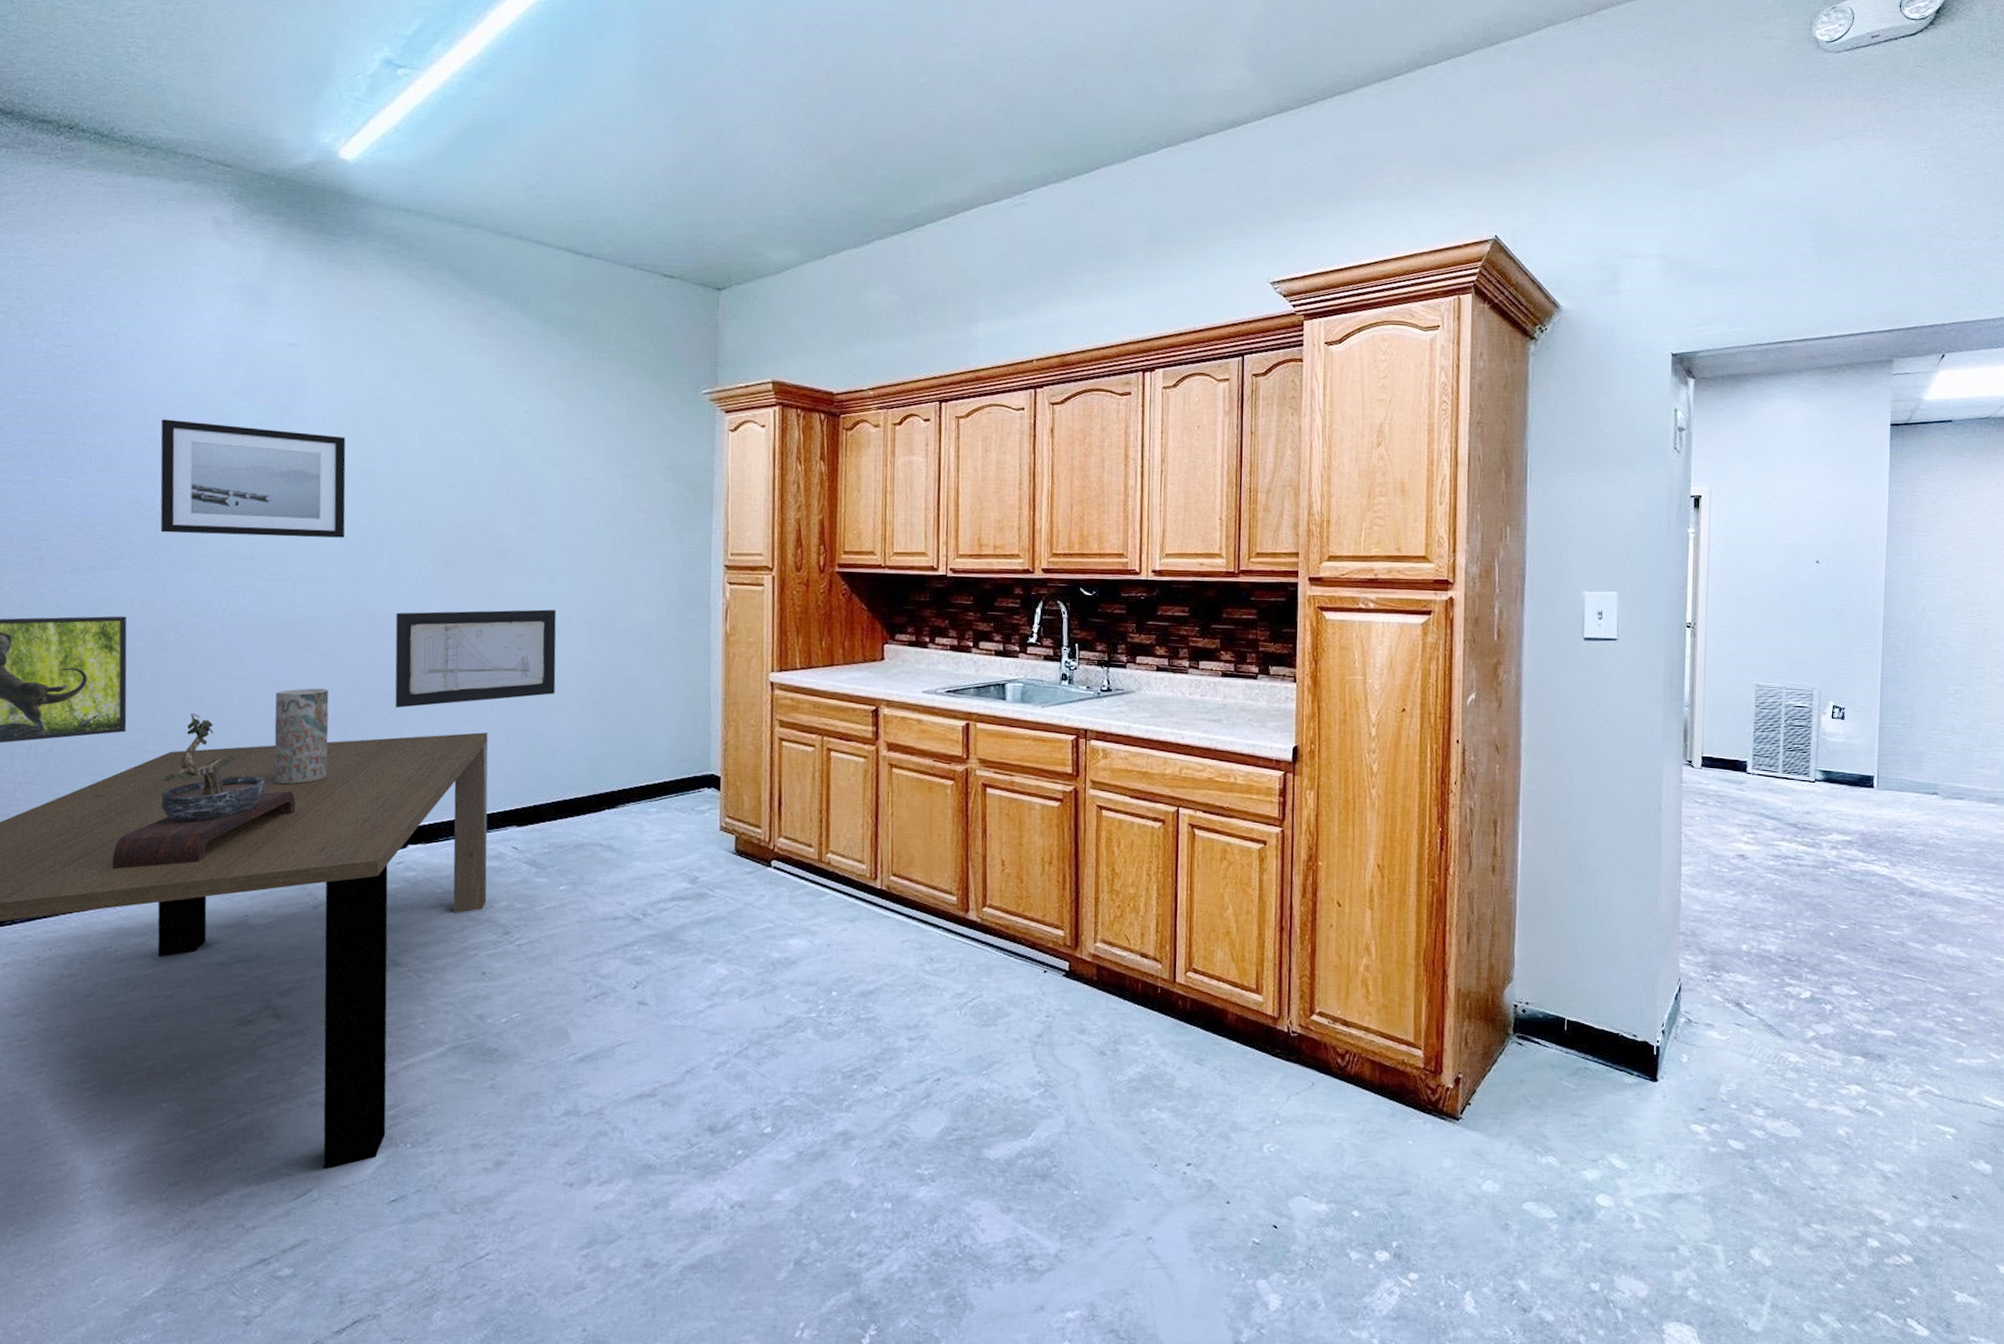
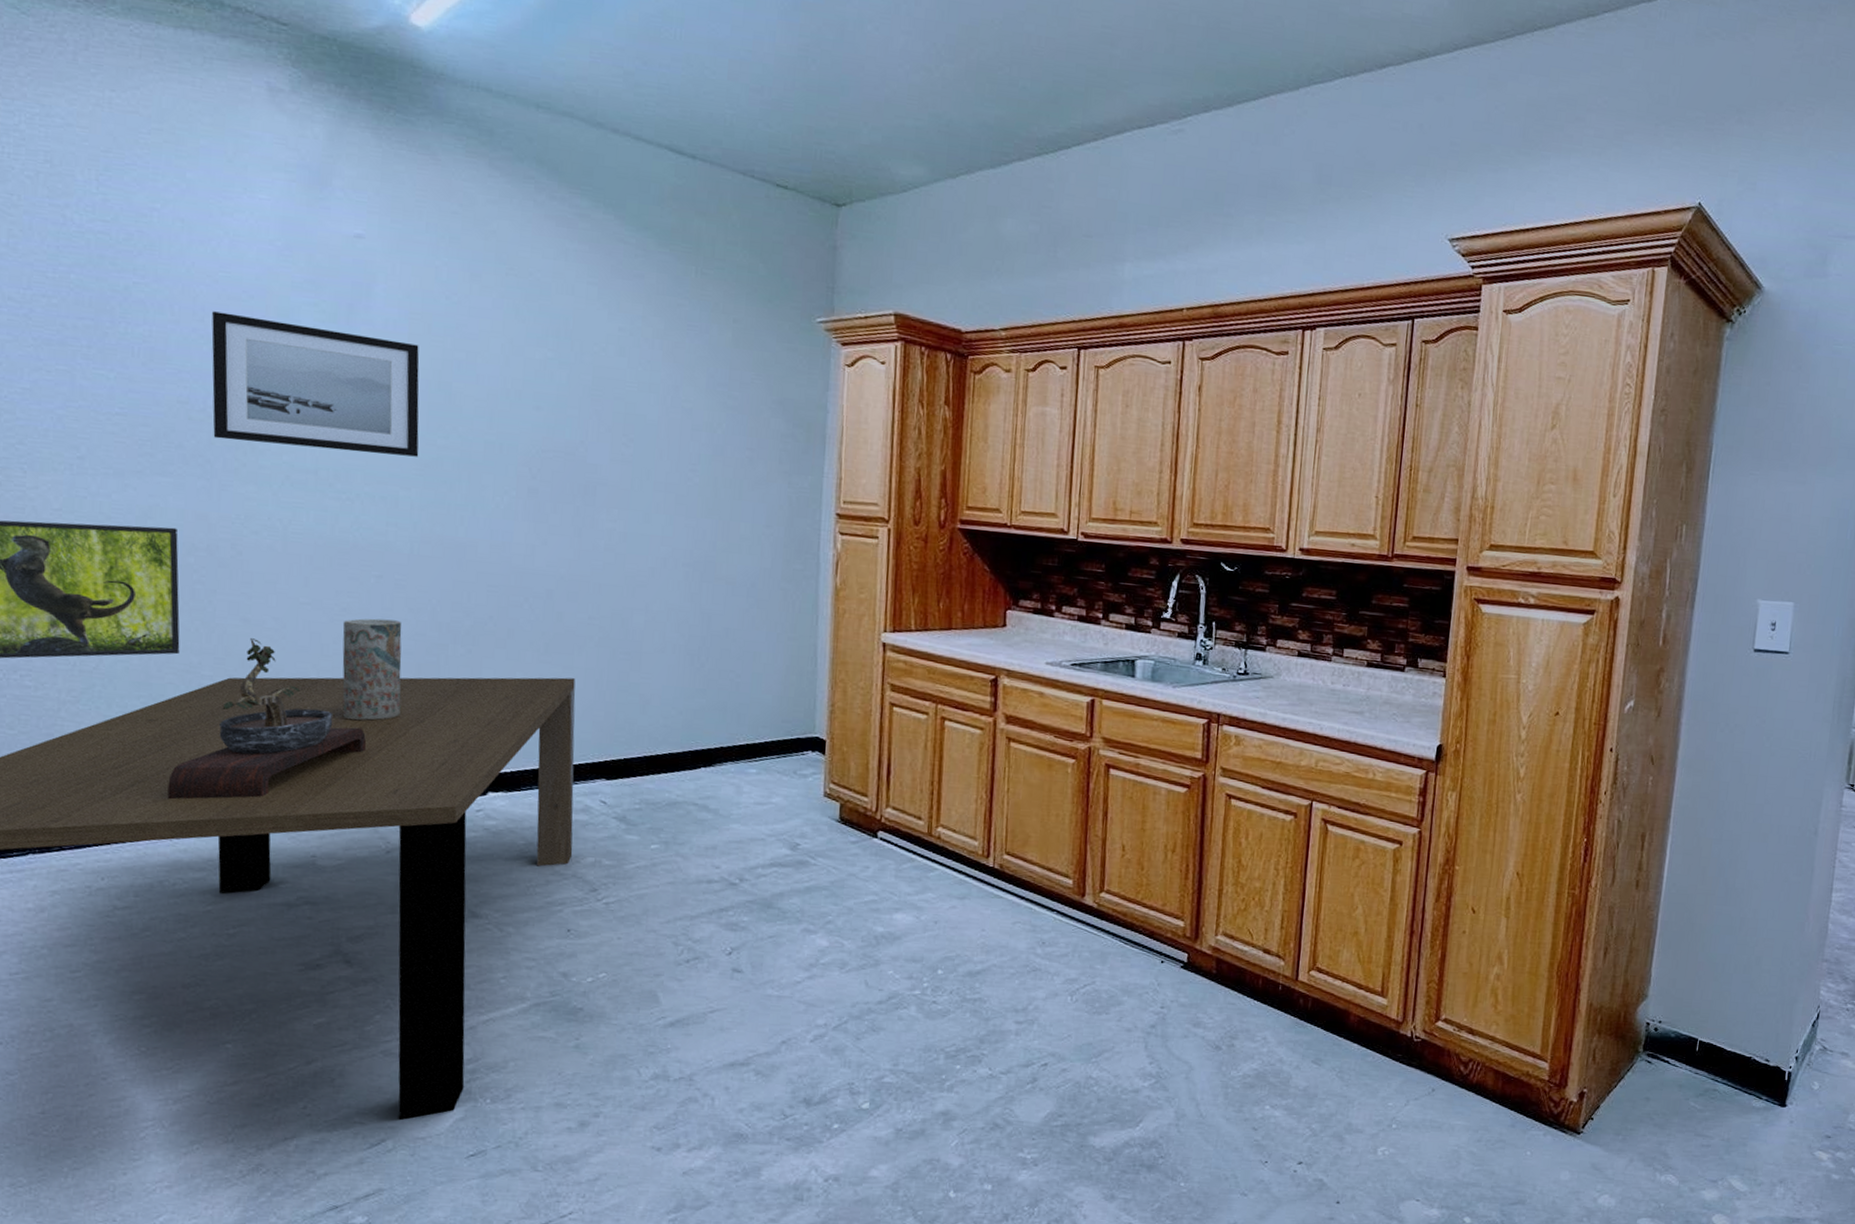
wall art: present [395,609,557,708] -> none [474,542,652,646]

